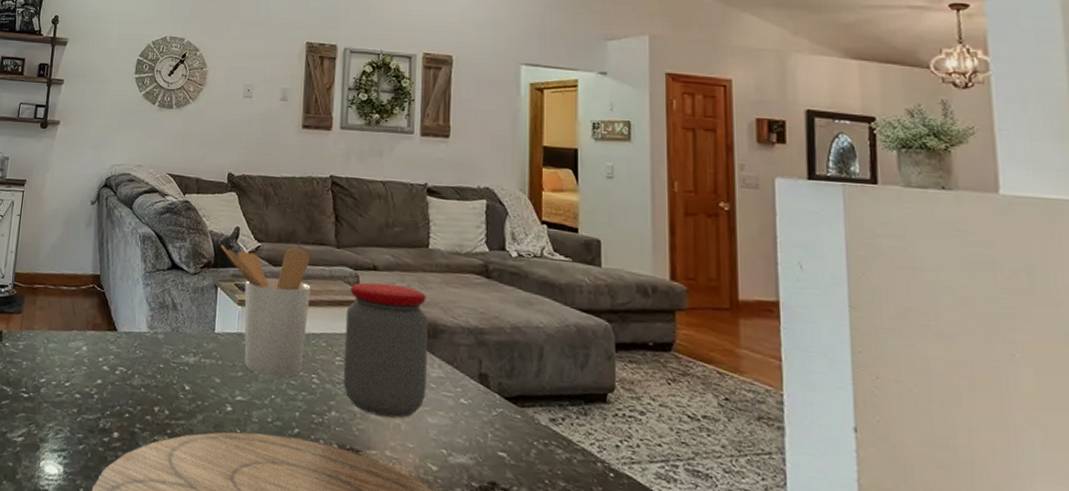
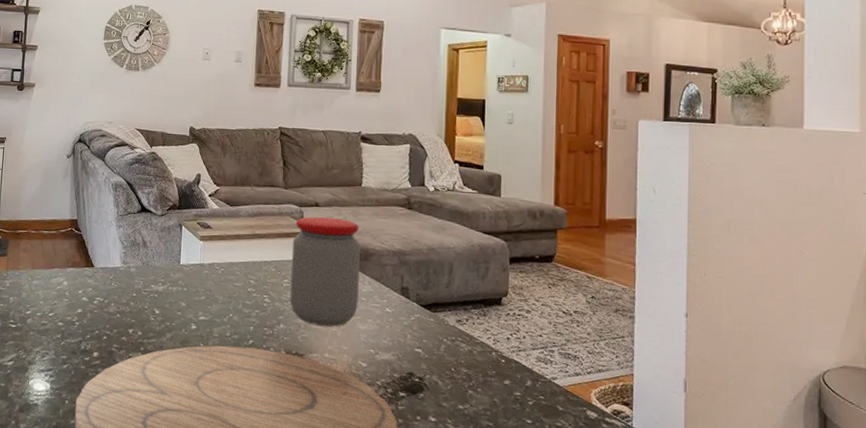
utensil holder: present [221,244,311,377] -> none [185,189,262,299]

